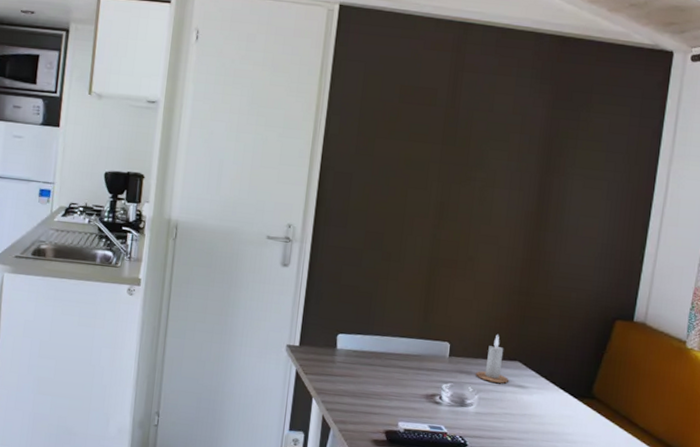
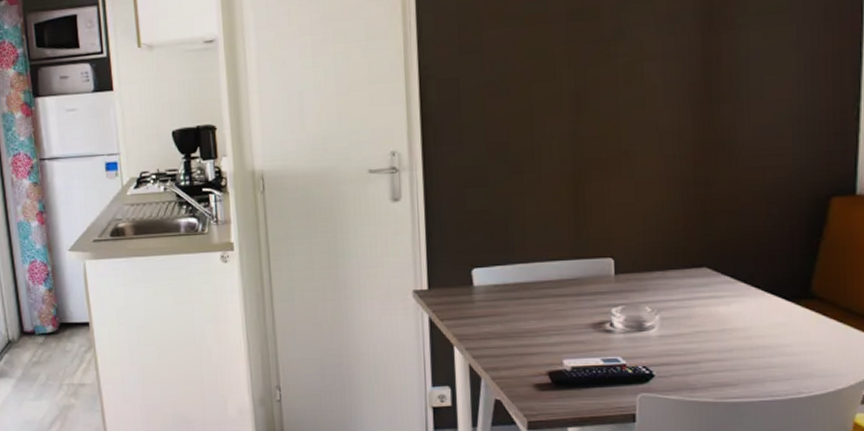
candle: present [476,335,509,384] -> none [653,239,698,297]

